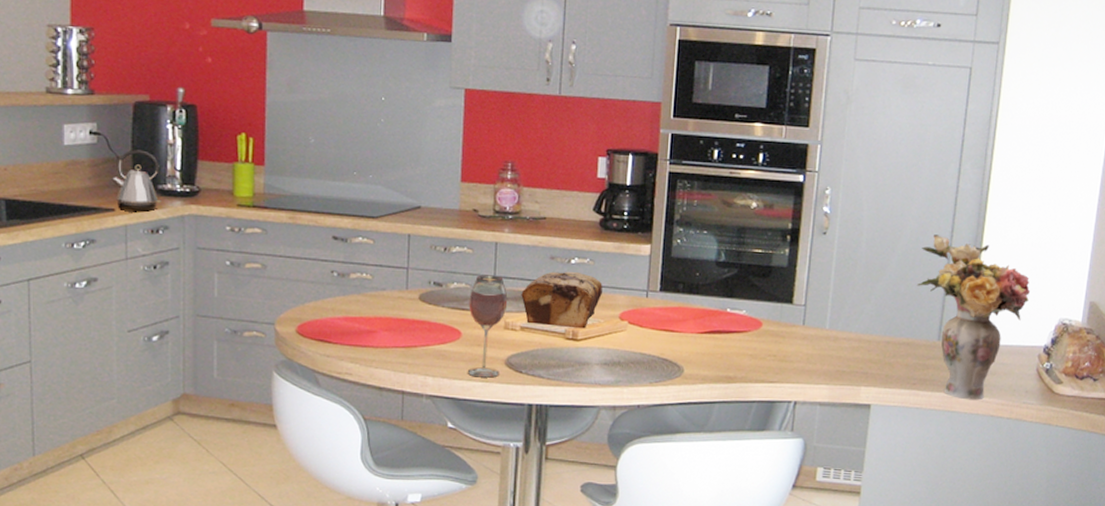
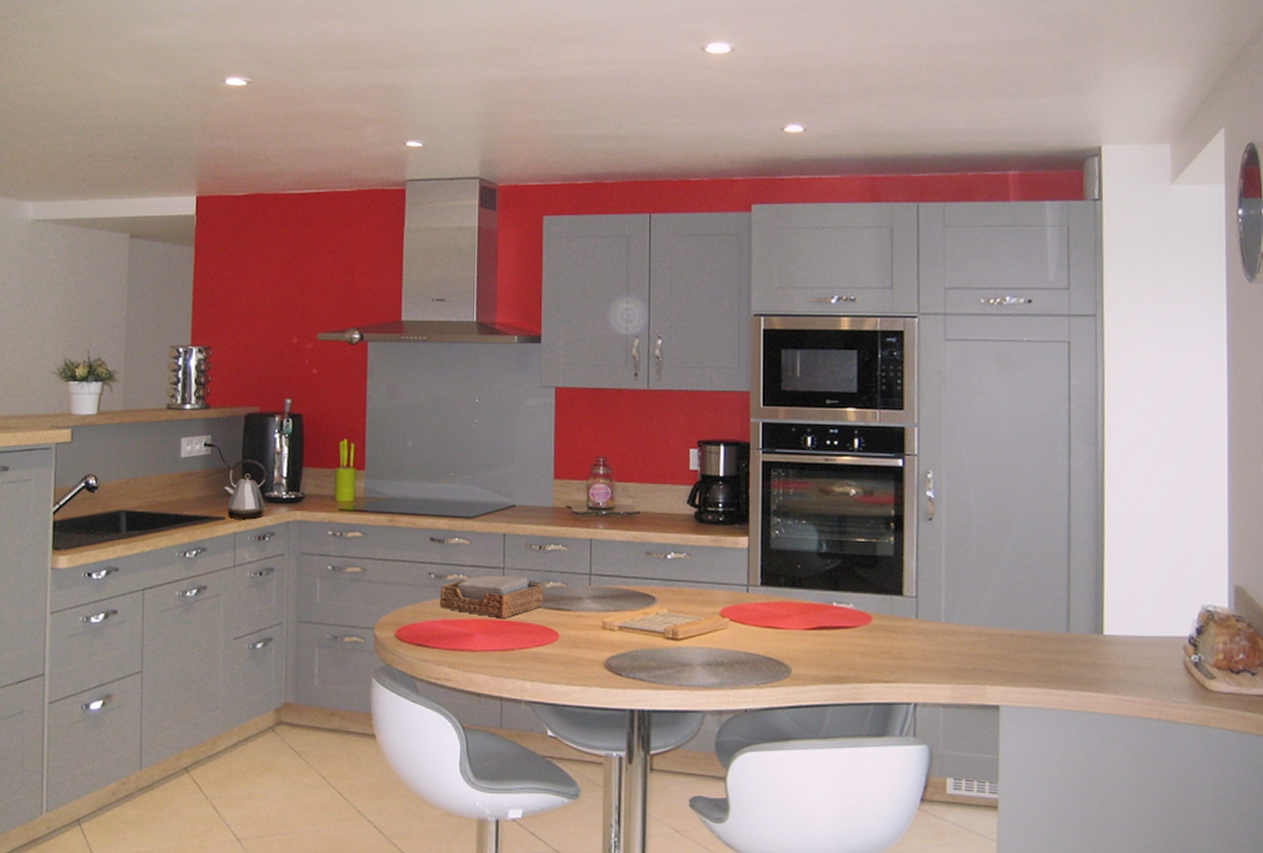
napkin holder: none [342,274,447,317] -> present [439,575,543,619]
wineglass: present [467,275,508,378] -> none [565,573,605,682]
bread loaf: present [521,271,603,329] -> none [618,567,702,627]
flower arrangement: present [916,234,1031,401] -> none [1036,517,1165,700]

